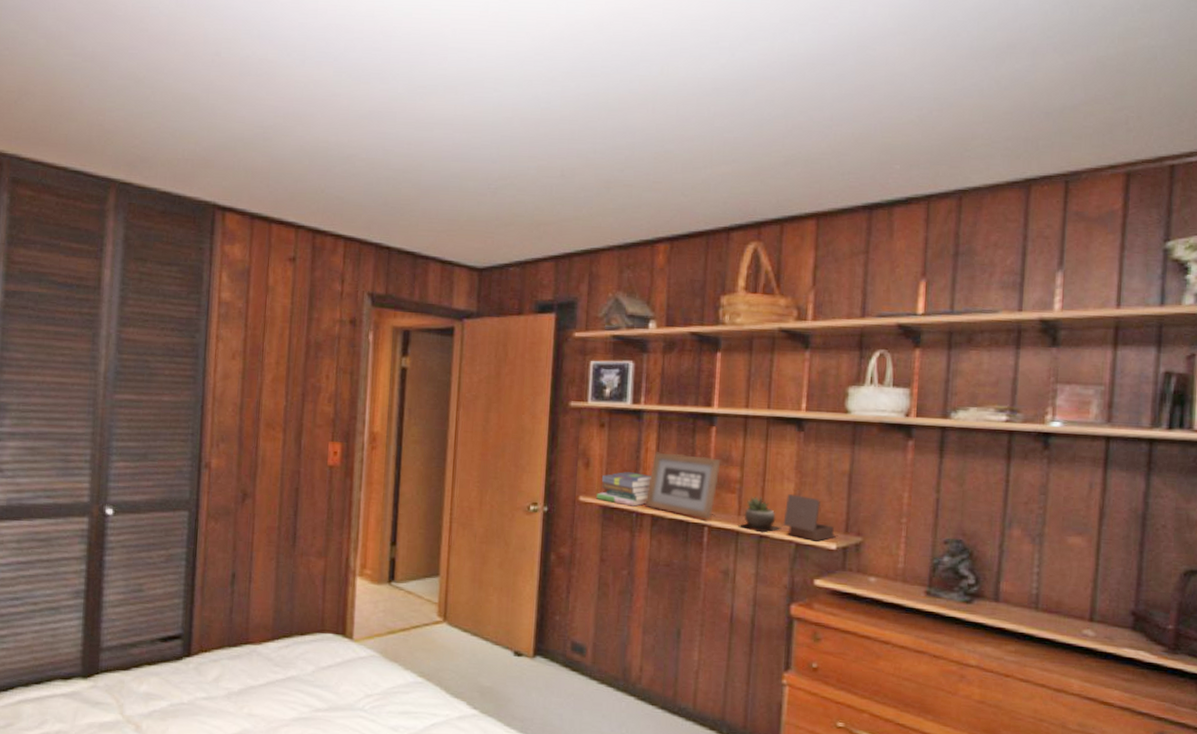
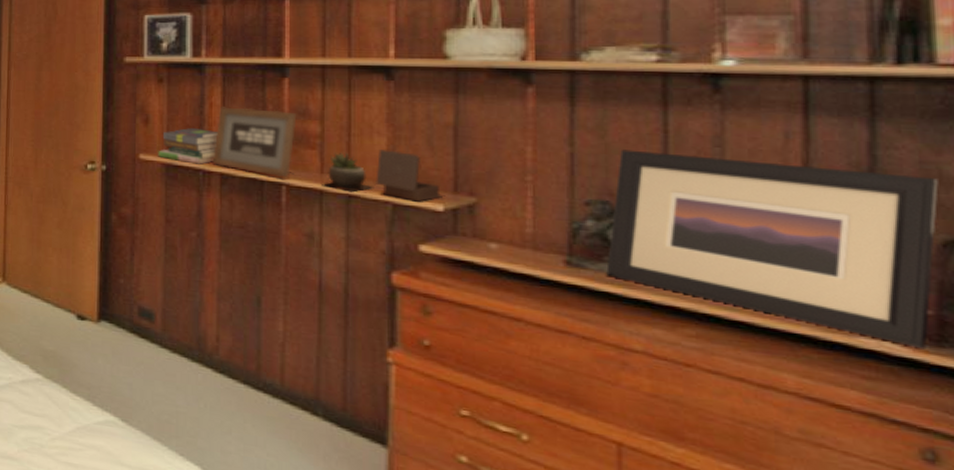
picture frame: none [955,496,1186,656] -> present [606,149,939,350]

